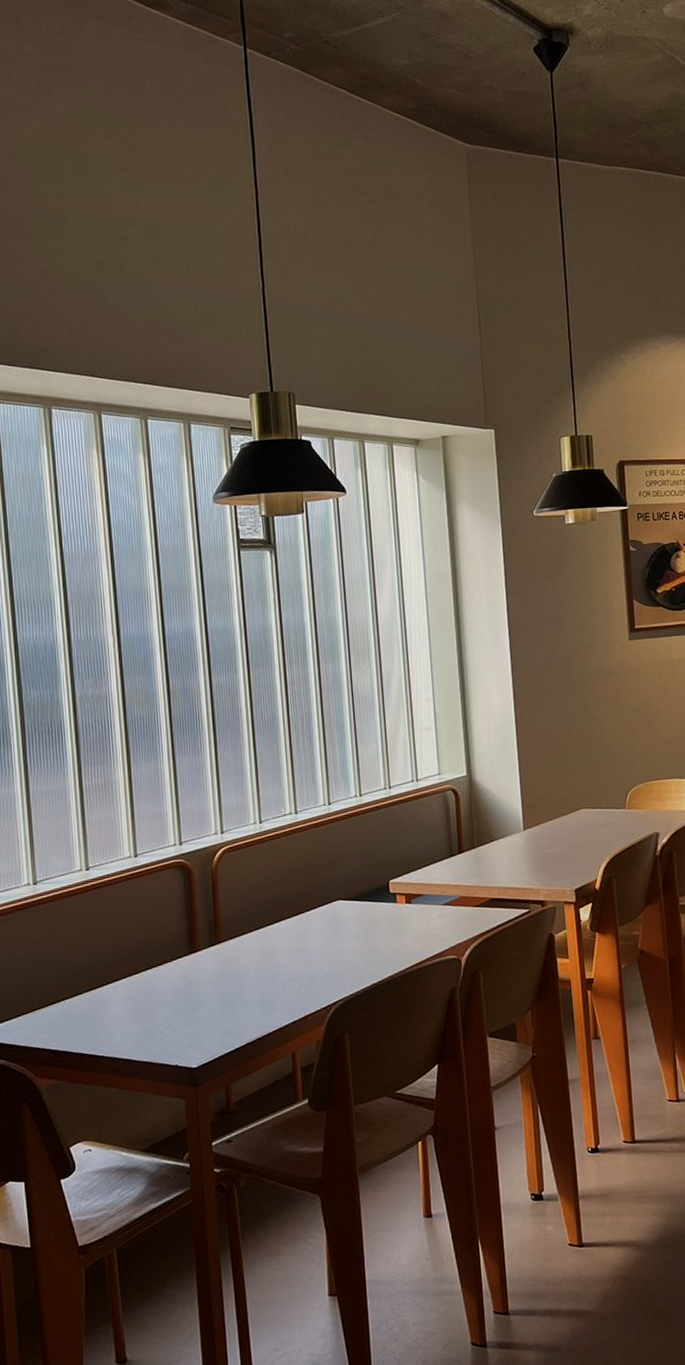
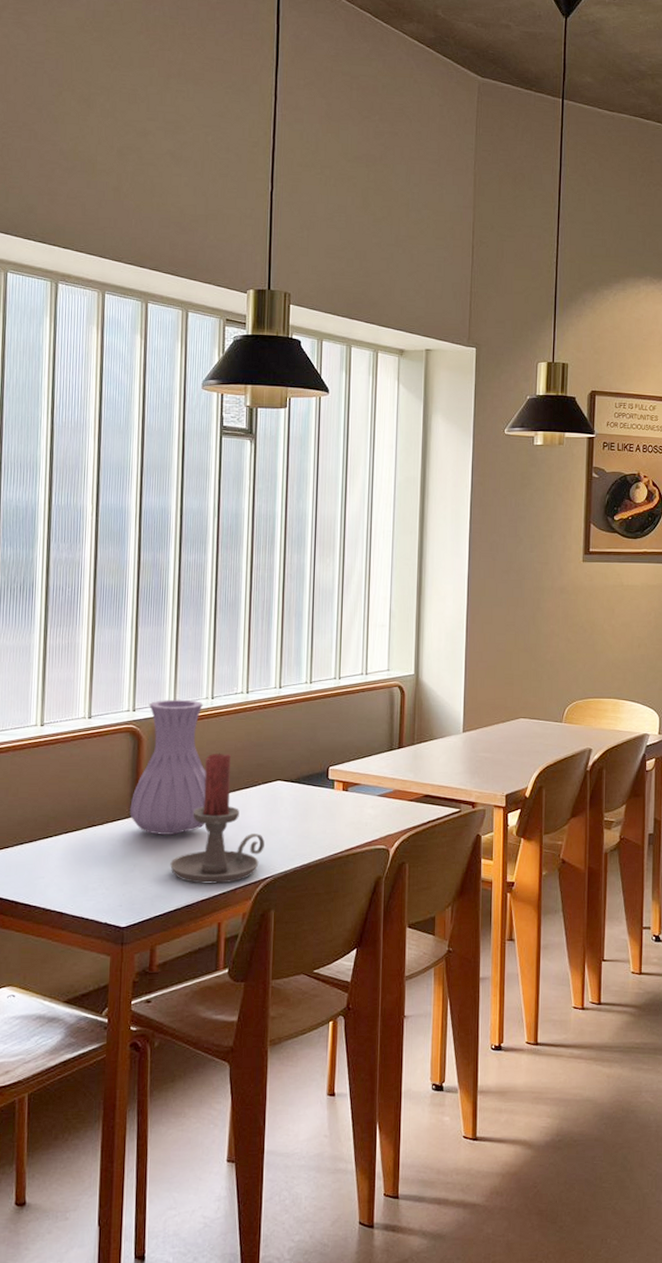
vase: none [188,826,268,969] -> present [130,699,206,835]
candle holder: none [236,878,331,1015] -> present [170,753,265,884]

